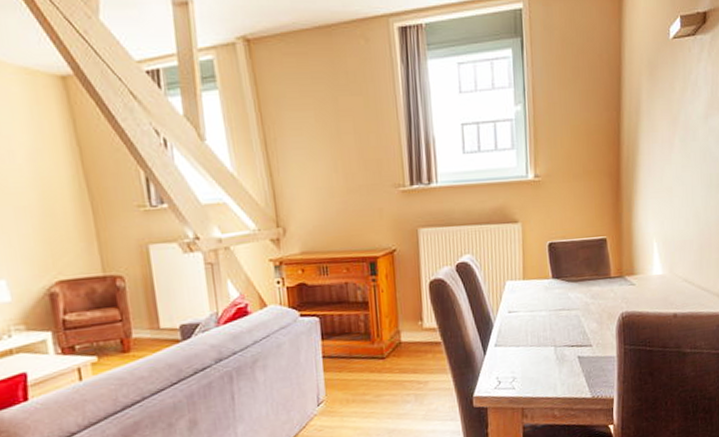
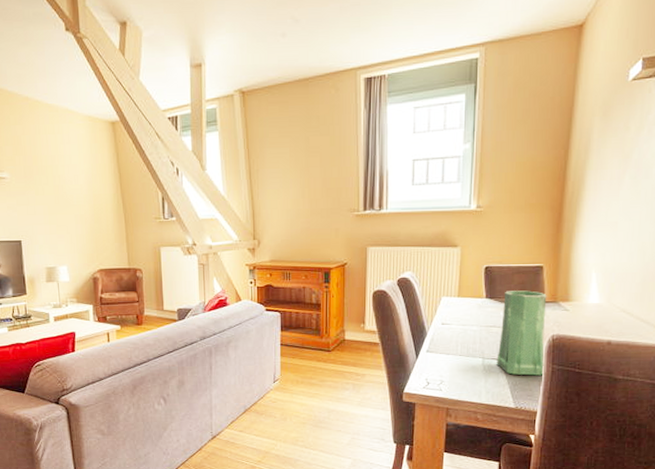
vase: none [569,266,616,361] -> present [496,290,547,376]

